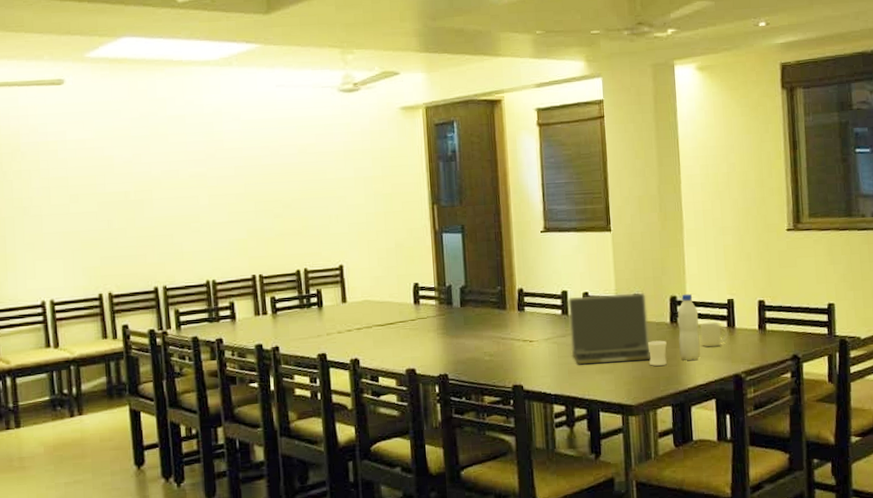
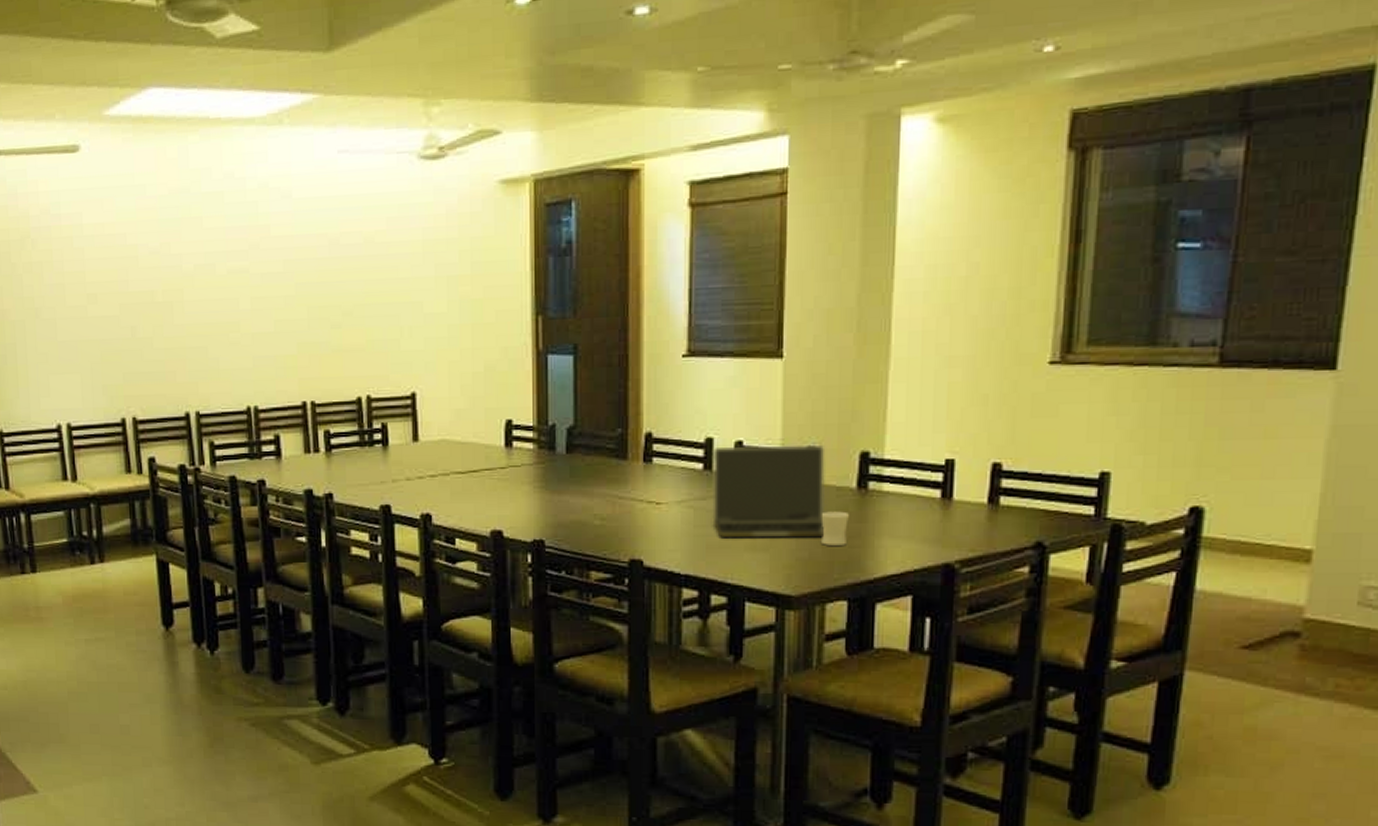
water bottle: present [677,294,700,361] -> none [866,449,900,542]
mug: present [700,322,729,347] -> none [899,490,942,525]

